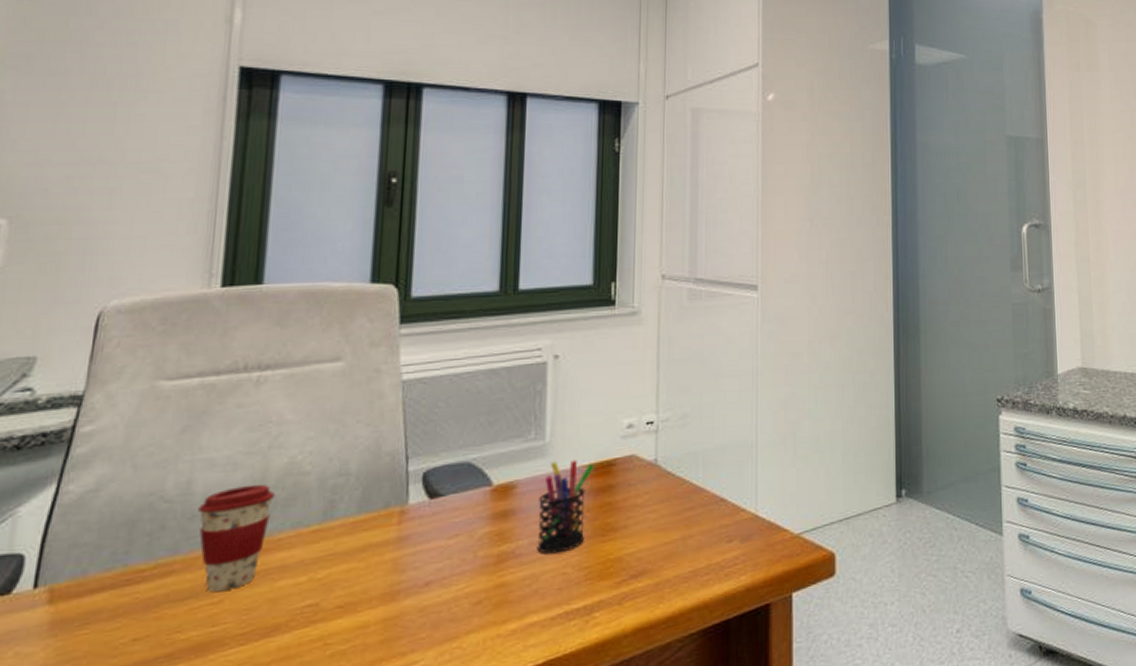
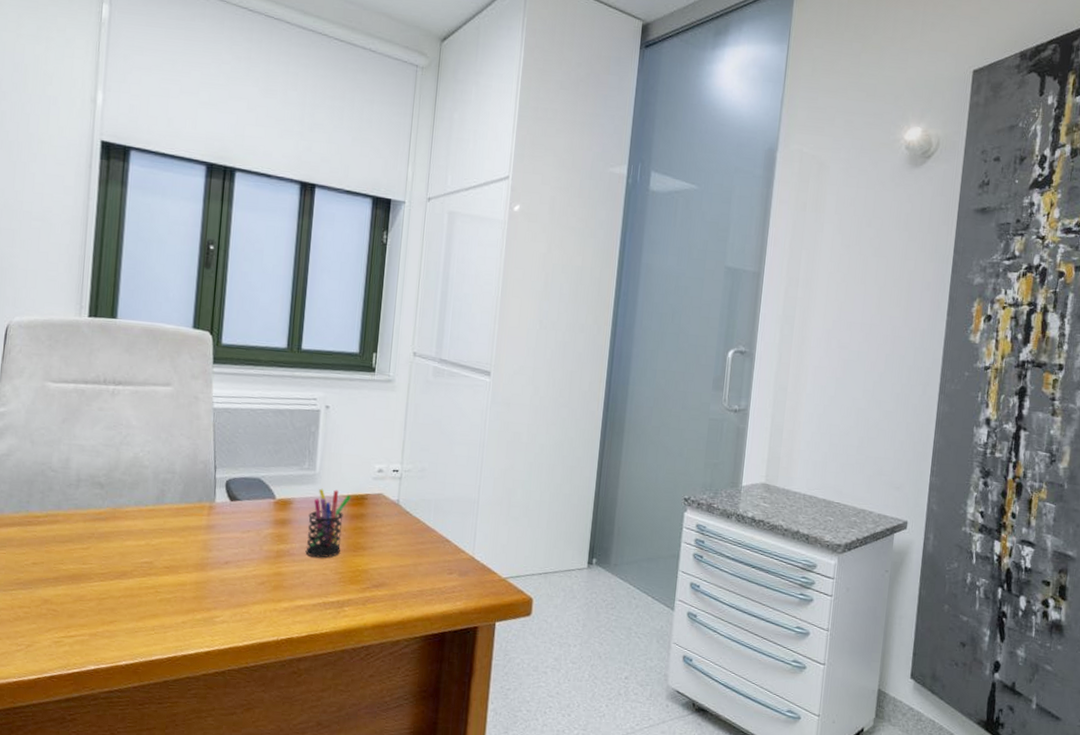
coffee cup: present [198,484,276,592] -> none [73,468,125,541]

